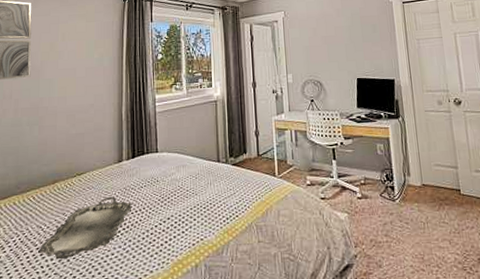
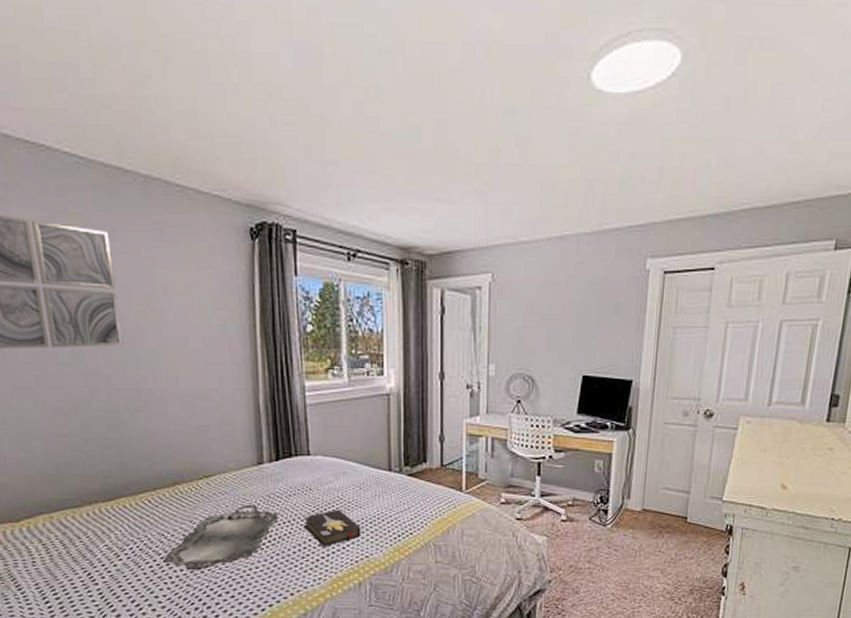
hardback book: none [151,197,197,233] -> present [303,509,361,548]

